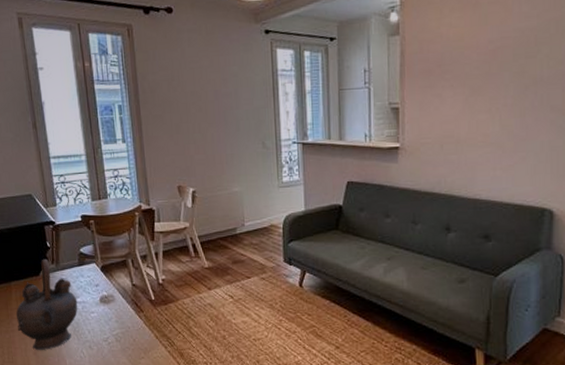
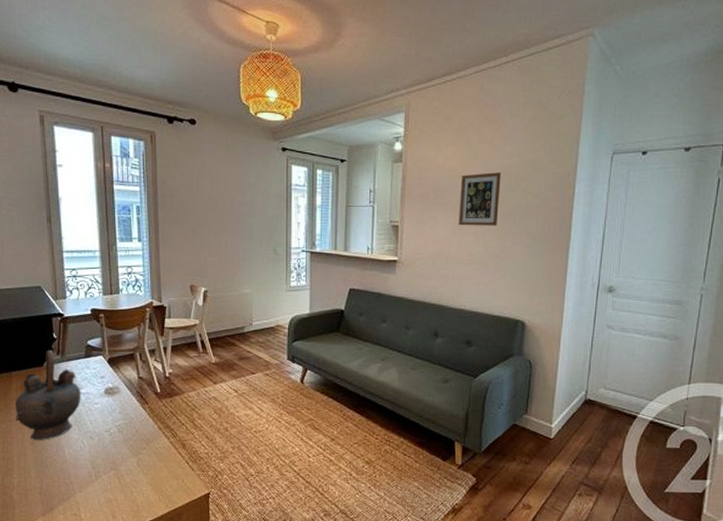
picture frame: none [468,37,517,103] -> present [458,172,501,226]

